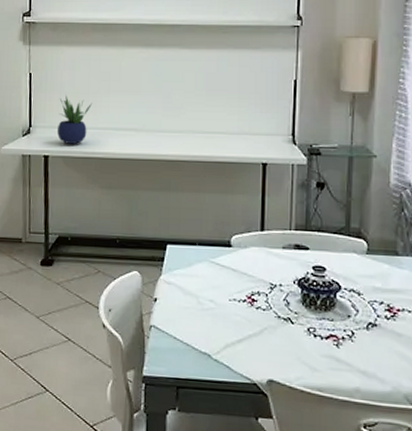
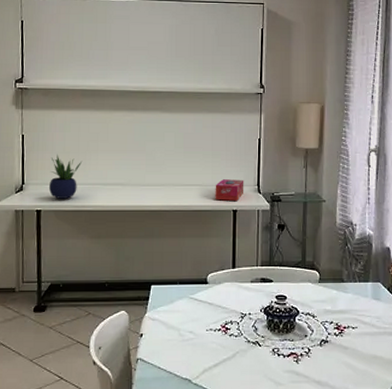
tissue box: none [241,127,276,152] -> present [215,179,244,201]

